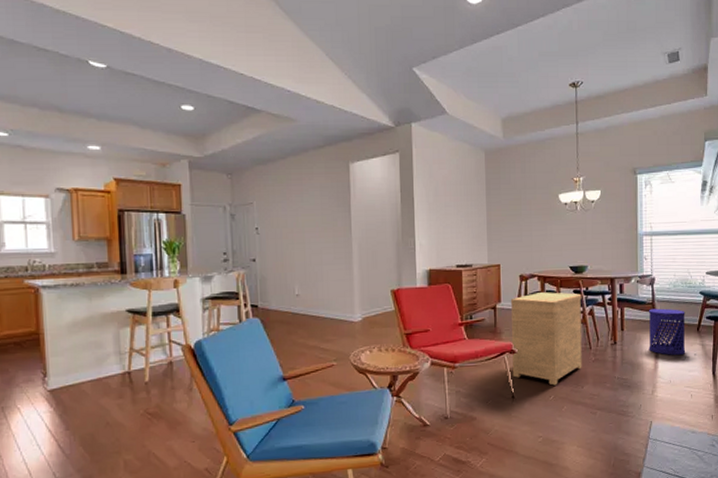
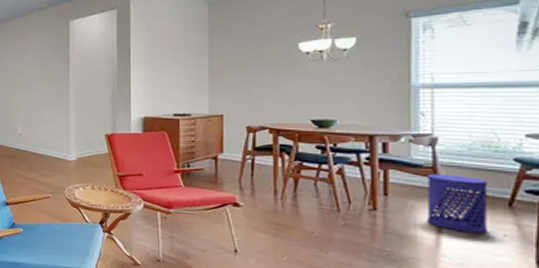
side table: present [510,292,582,386] -> none [234,146,328,246]

